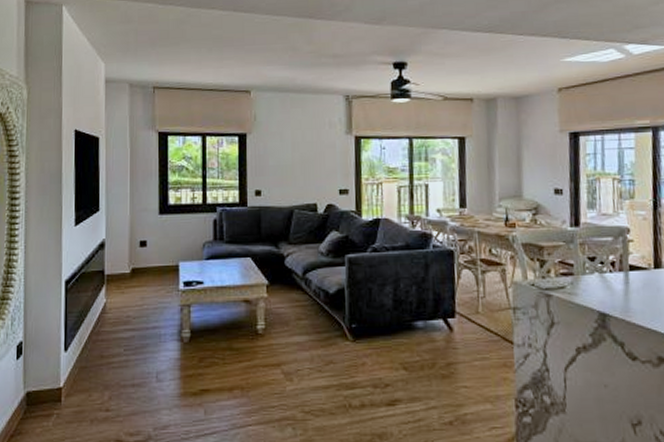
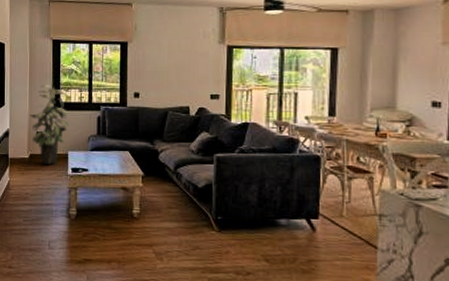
indoor plant: none [130,185,179,279] -> present [29,85,69,165]

